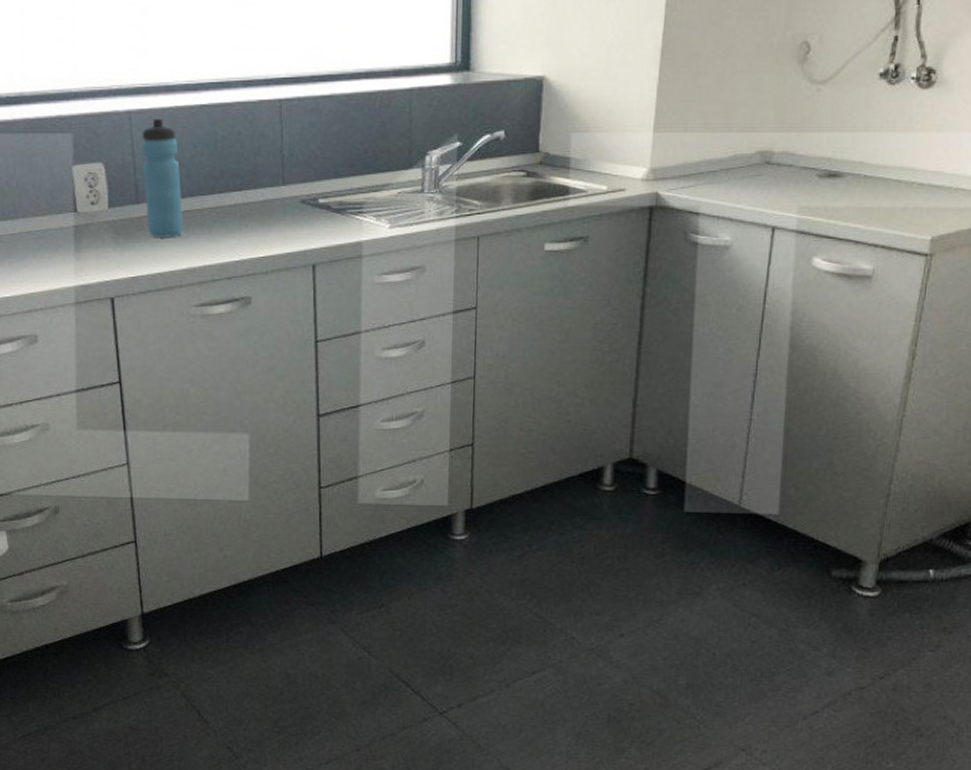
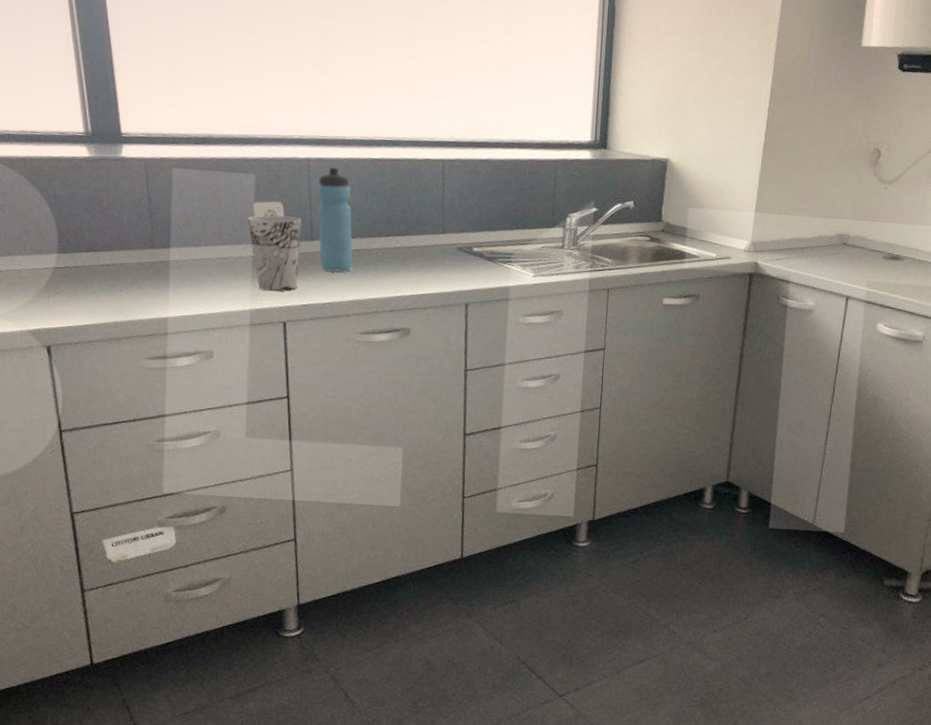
cup: none [67,178,126,263] -> present [248,215,302,291]

